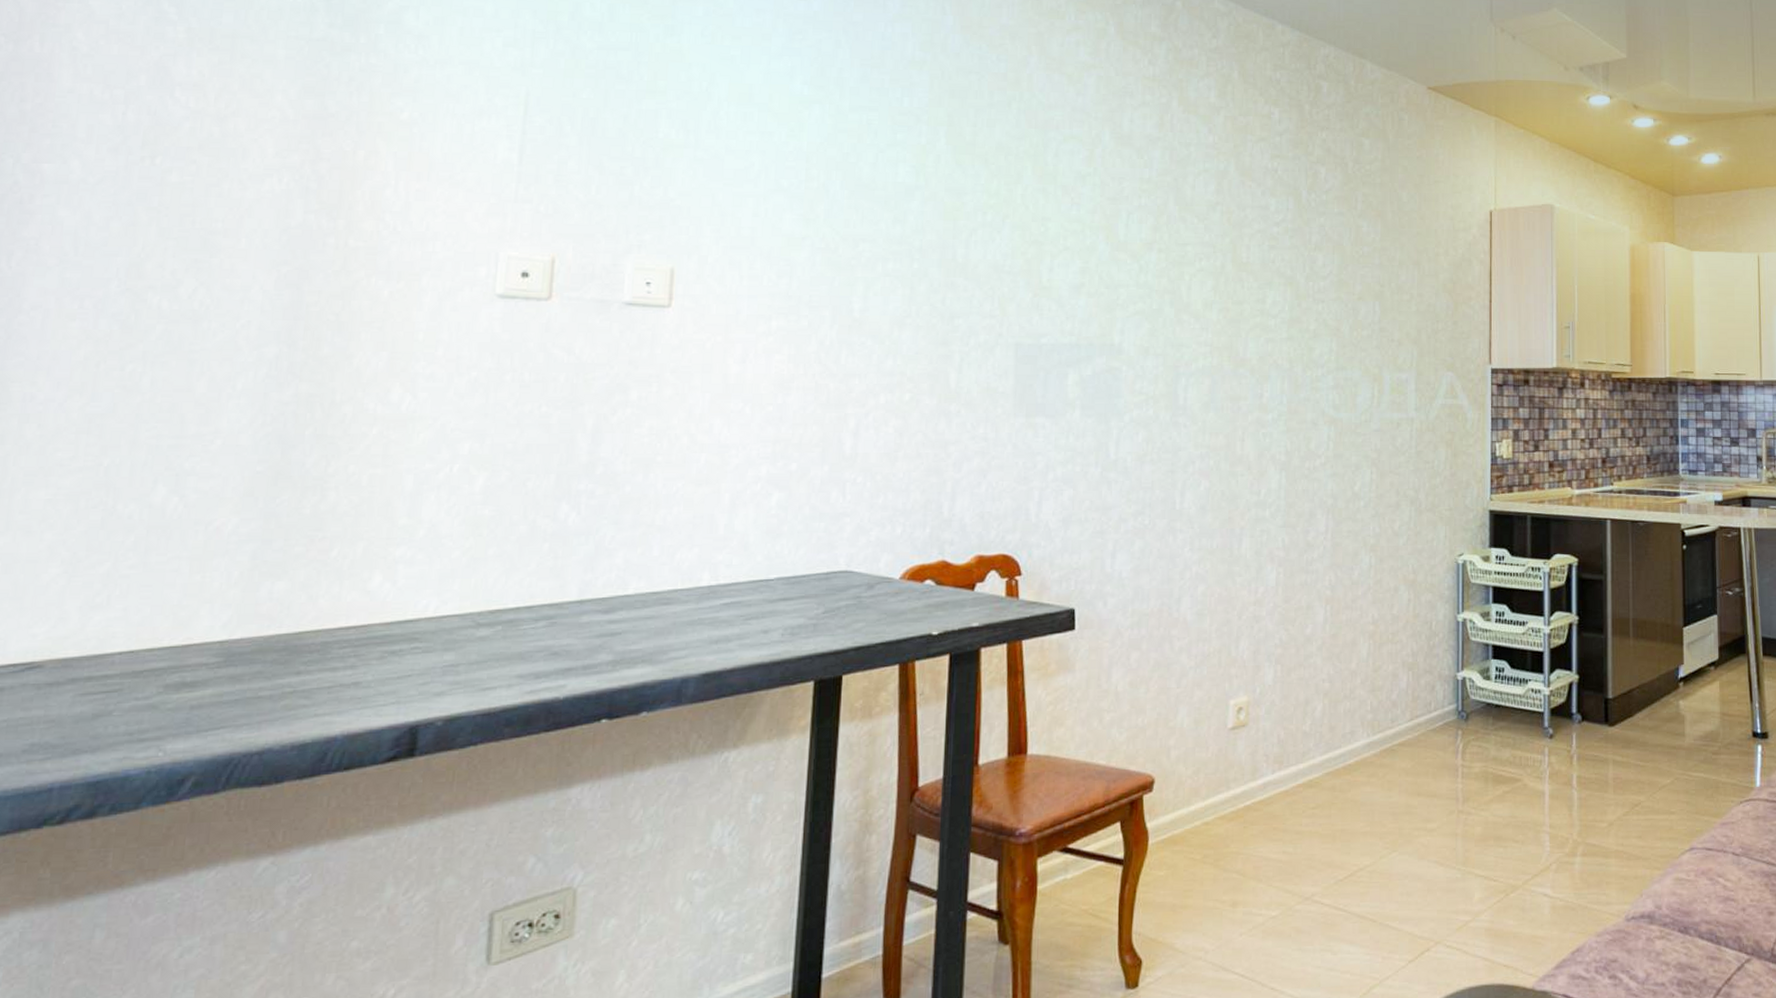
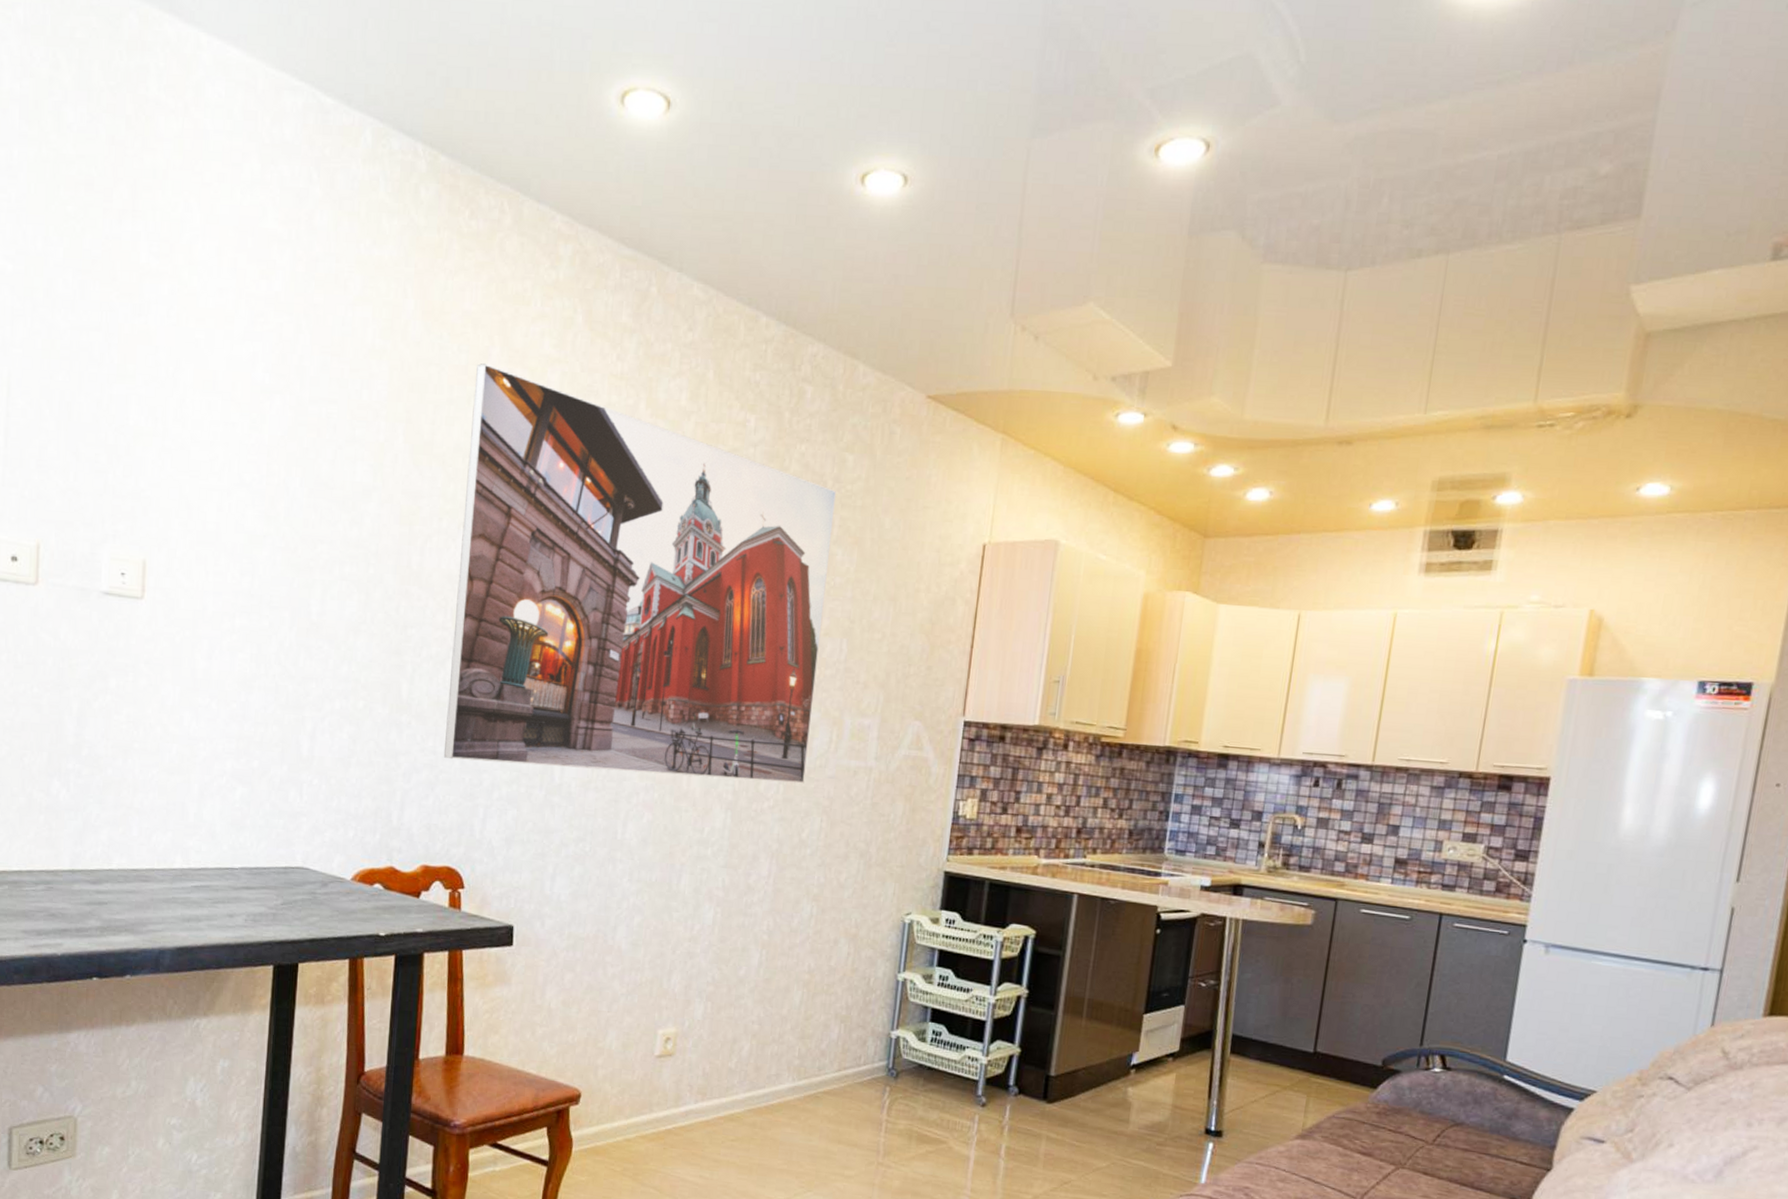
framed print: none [995,70,1357,445] -> present [443,362,836,784]

